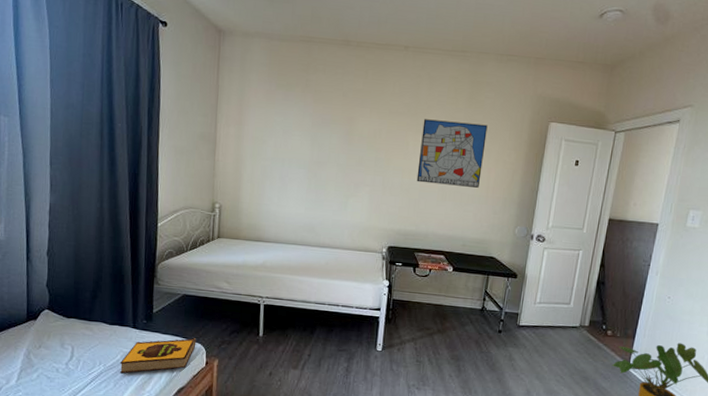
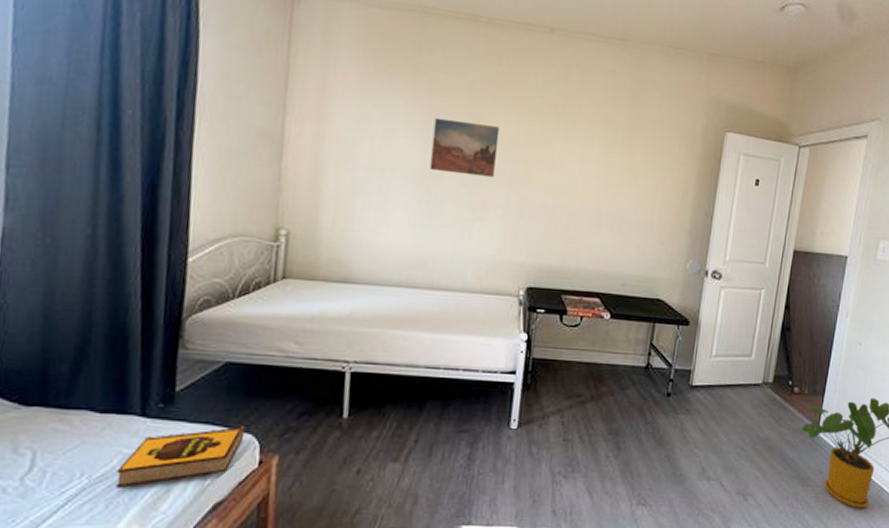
wall art: none [316,120,367,164] -> present [429,117,500,178]
wall art: present [416,119,488,188] -> none [564,121,653,211]

